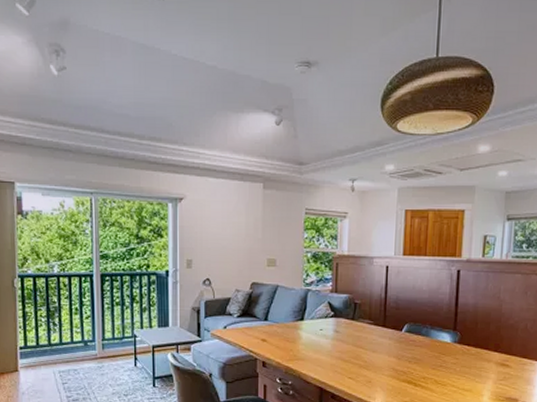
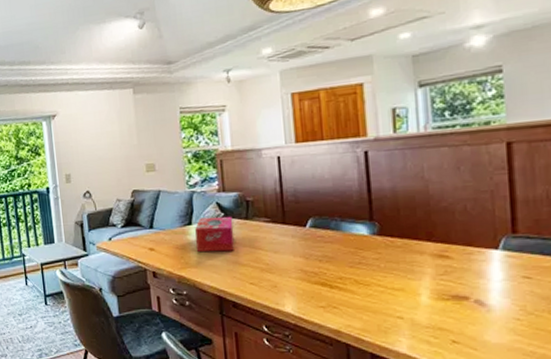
tissue box: none [306,315,341,348] -> present [195,216,235,252]

